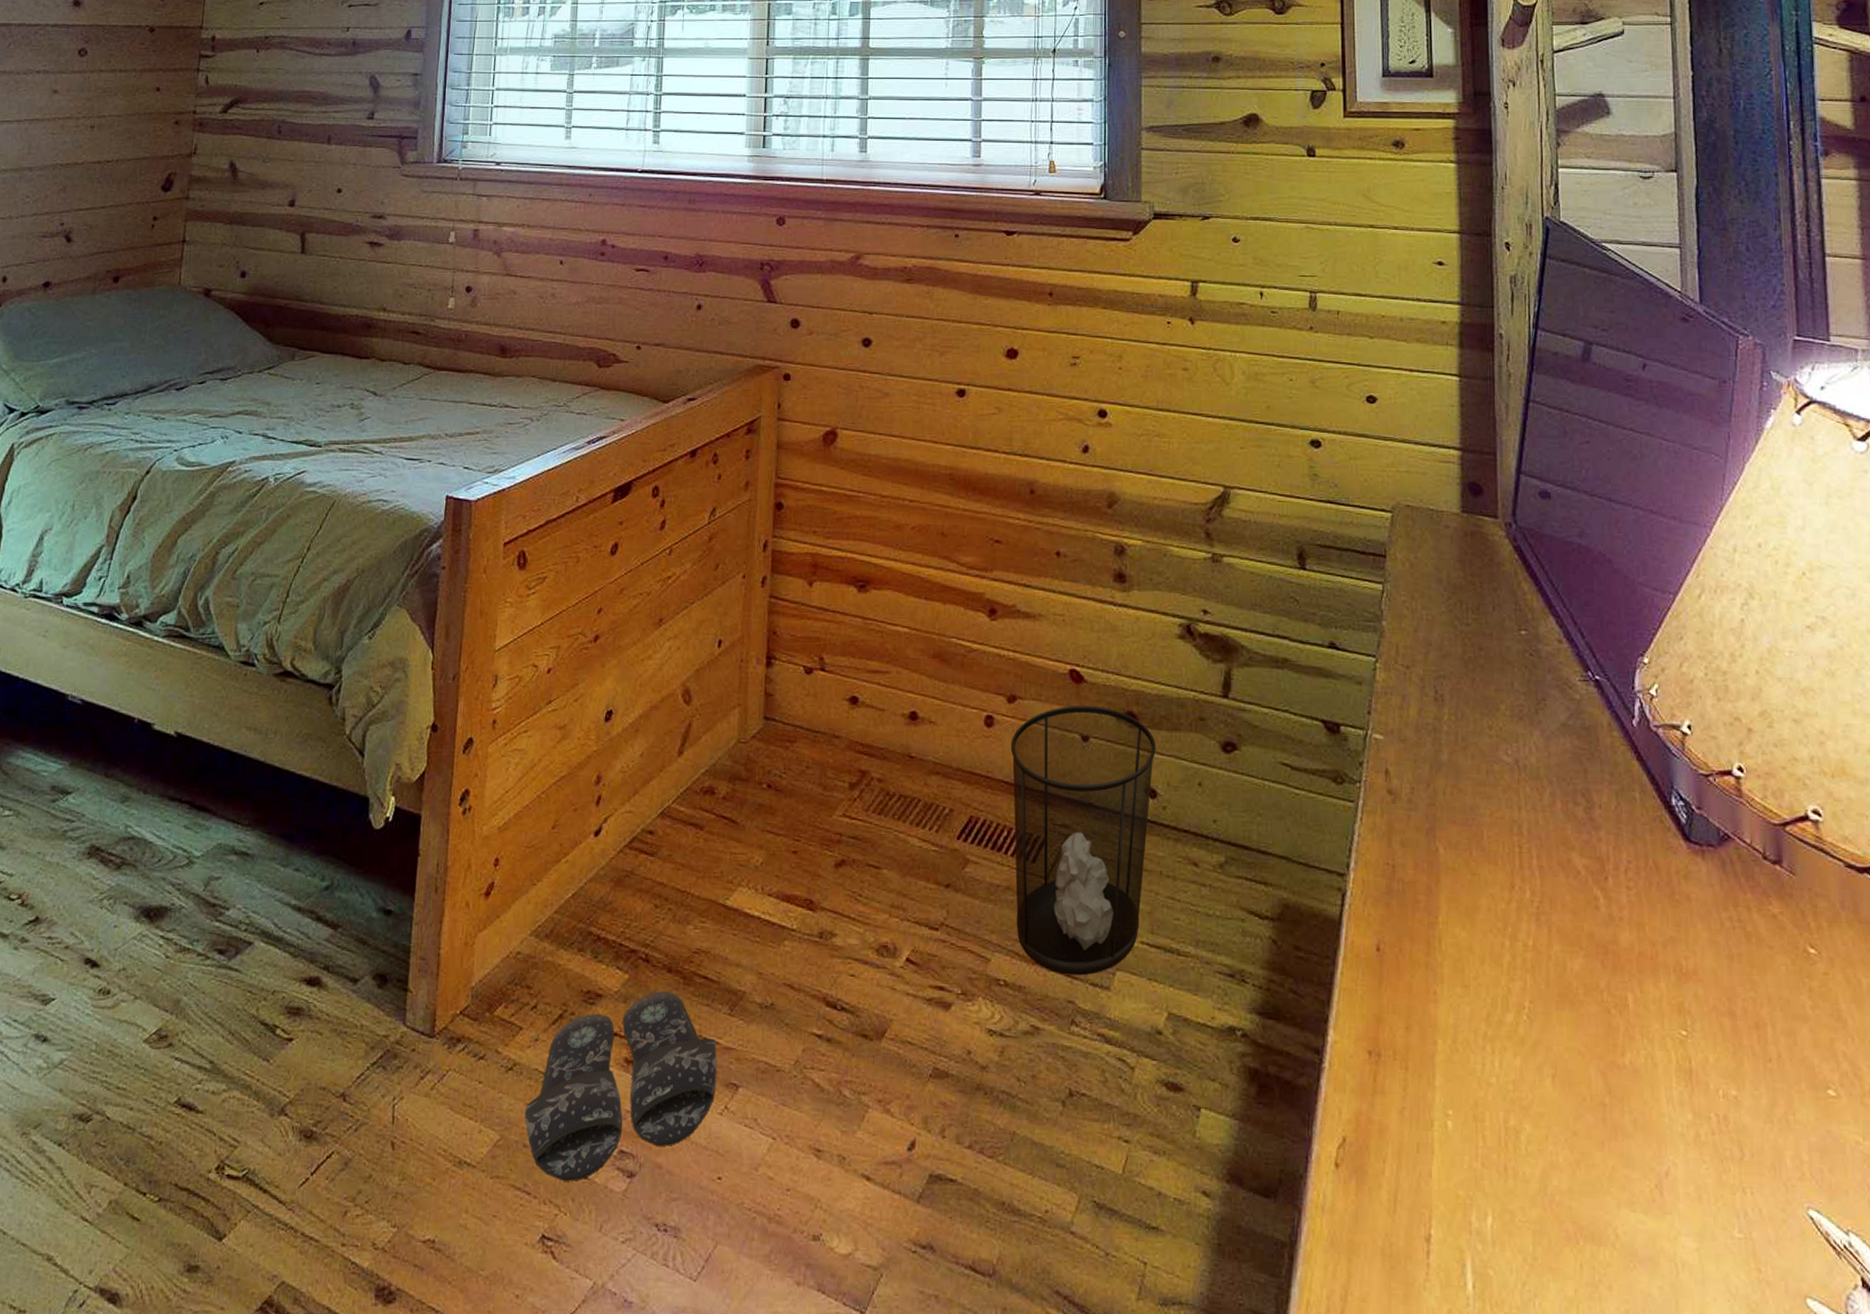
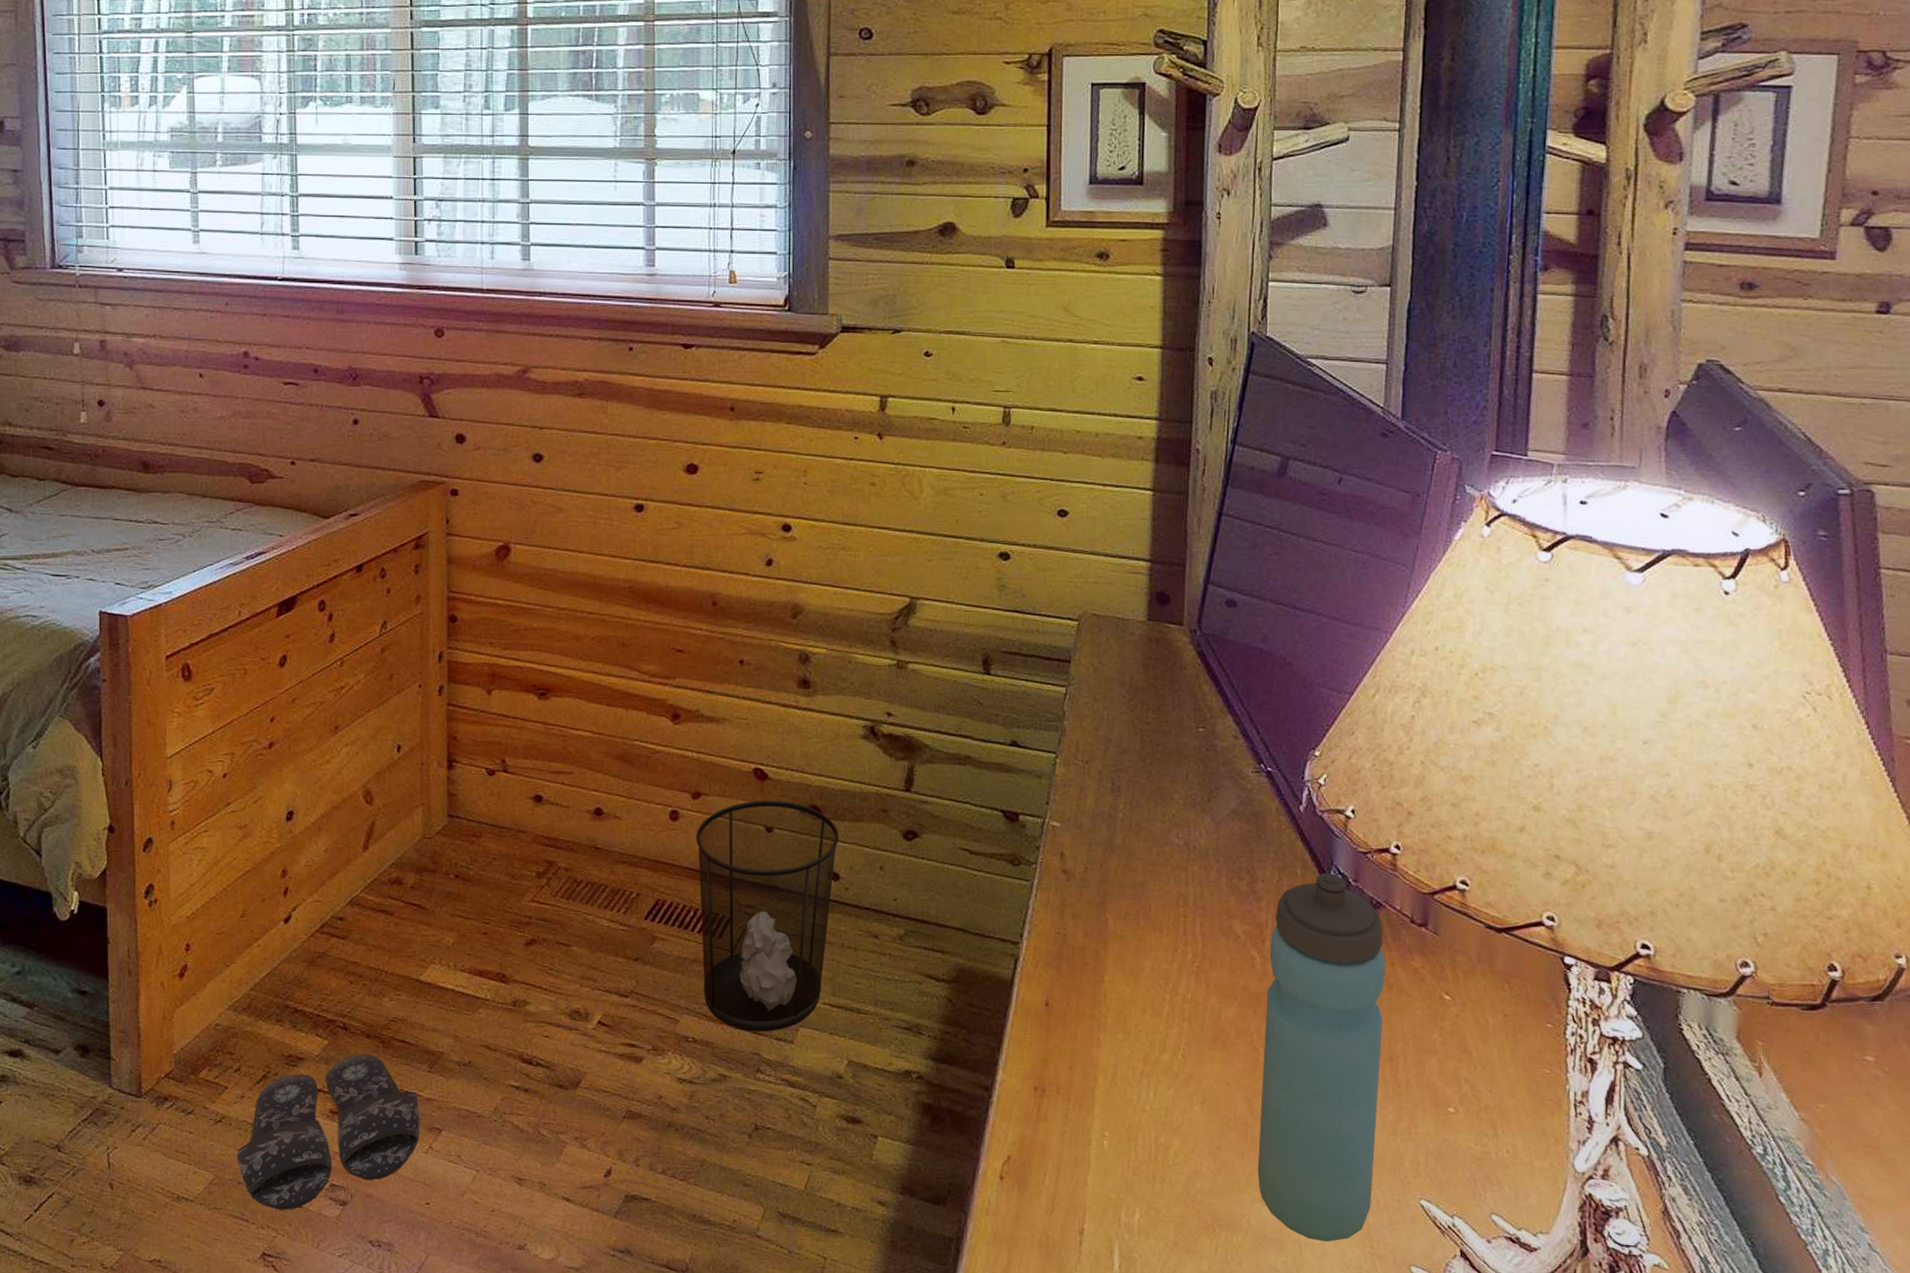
water bottle: none [1613,797,1753,1262] -> present [1257,872,1386,1242]

